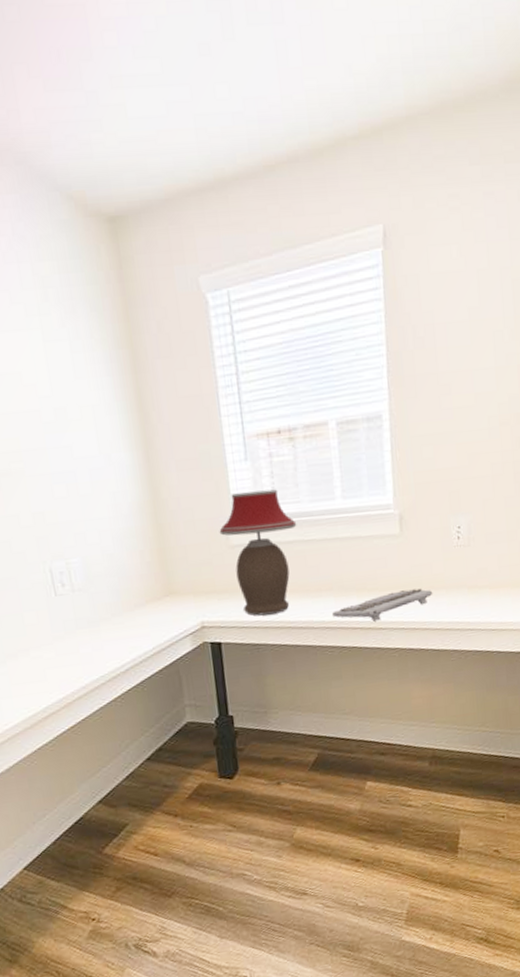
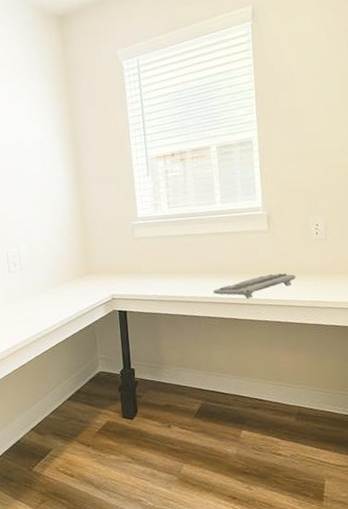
table lamp: present [219,489,297,616] -> none [127,196,186,292]

